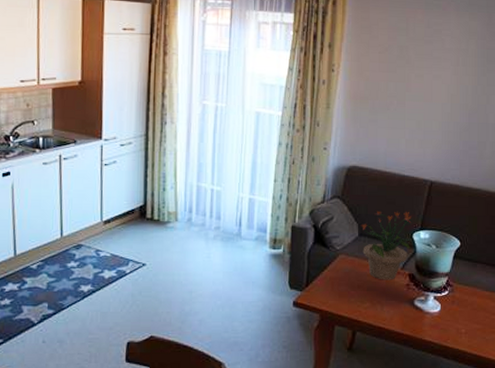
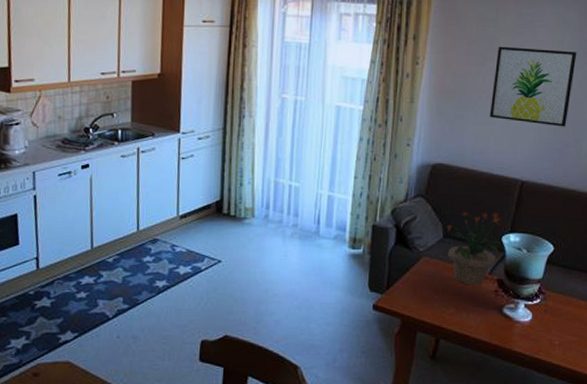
wall art: none [401,54,481,130] -> present [490,46,577,127]

